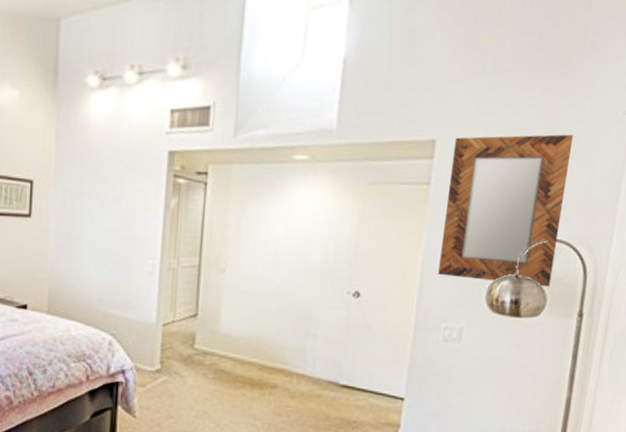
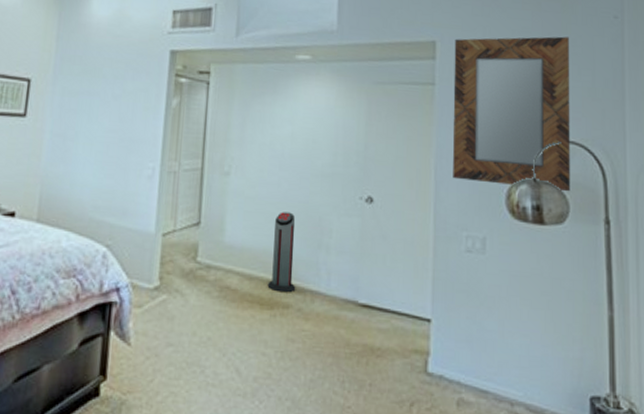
air purifier: none [258,305,286,376] -> present [267,212,296,293]

